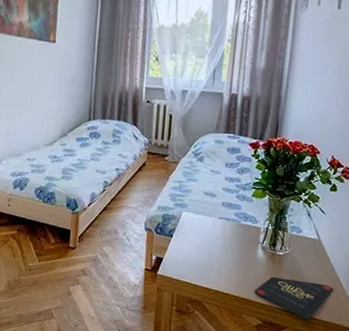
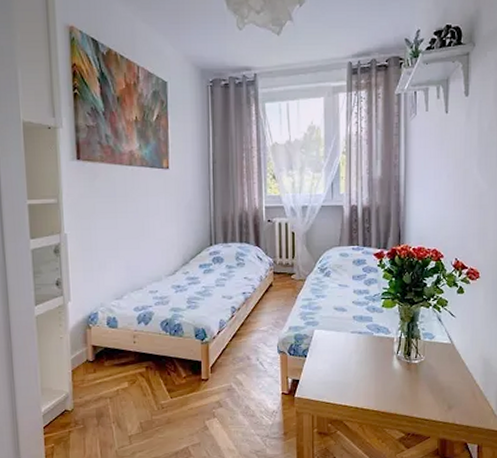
playing card: present [254,276,334,319] -> none [394,386,472,426]

